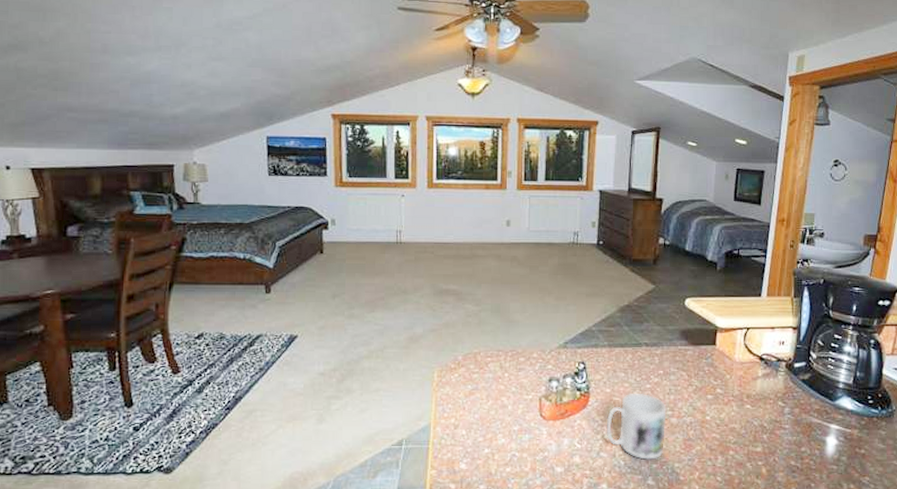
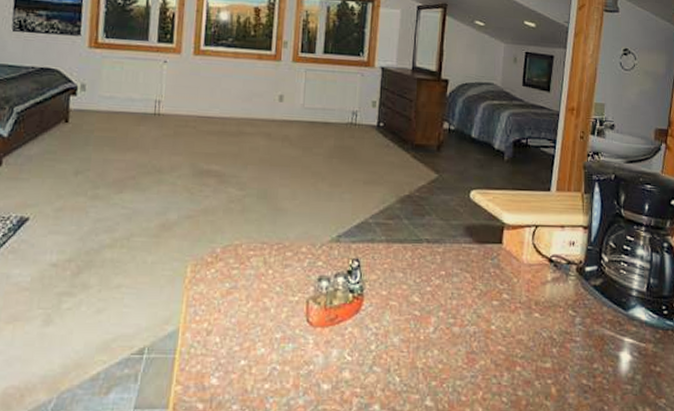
mug: present [606,392,667,460] -> none [380,296,448,376]

